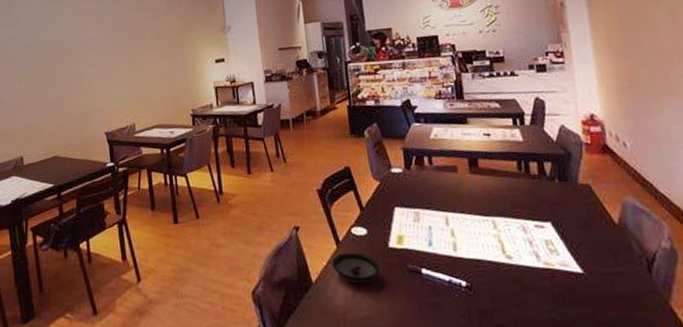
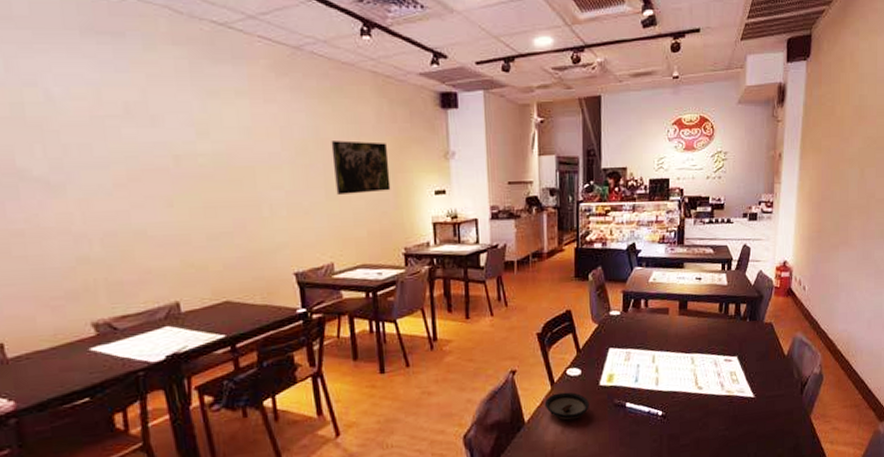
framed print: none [133,23,179,67] -> present [331,140,391,194]

